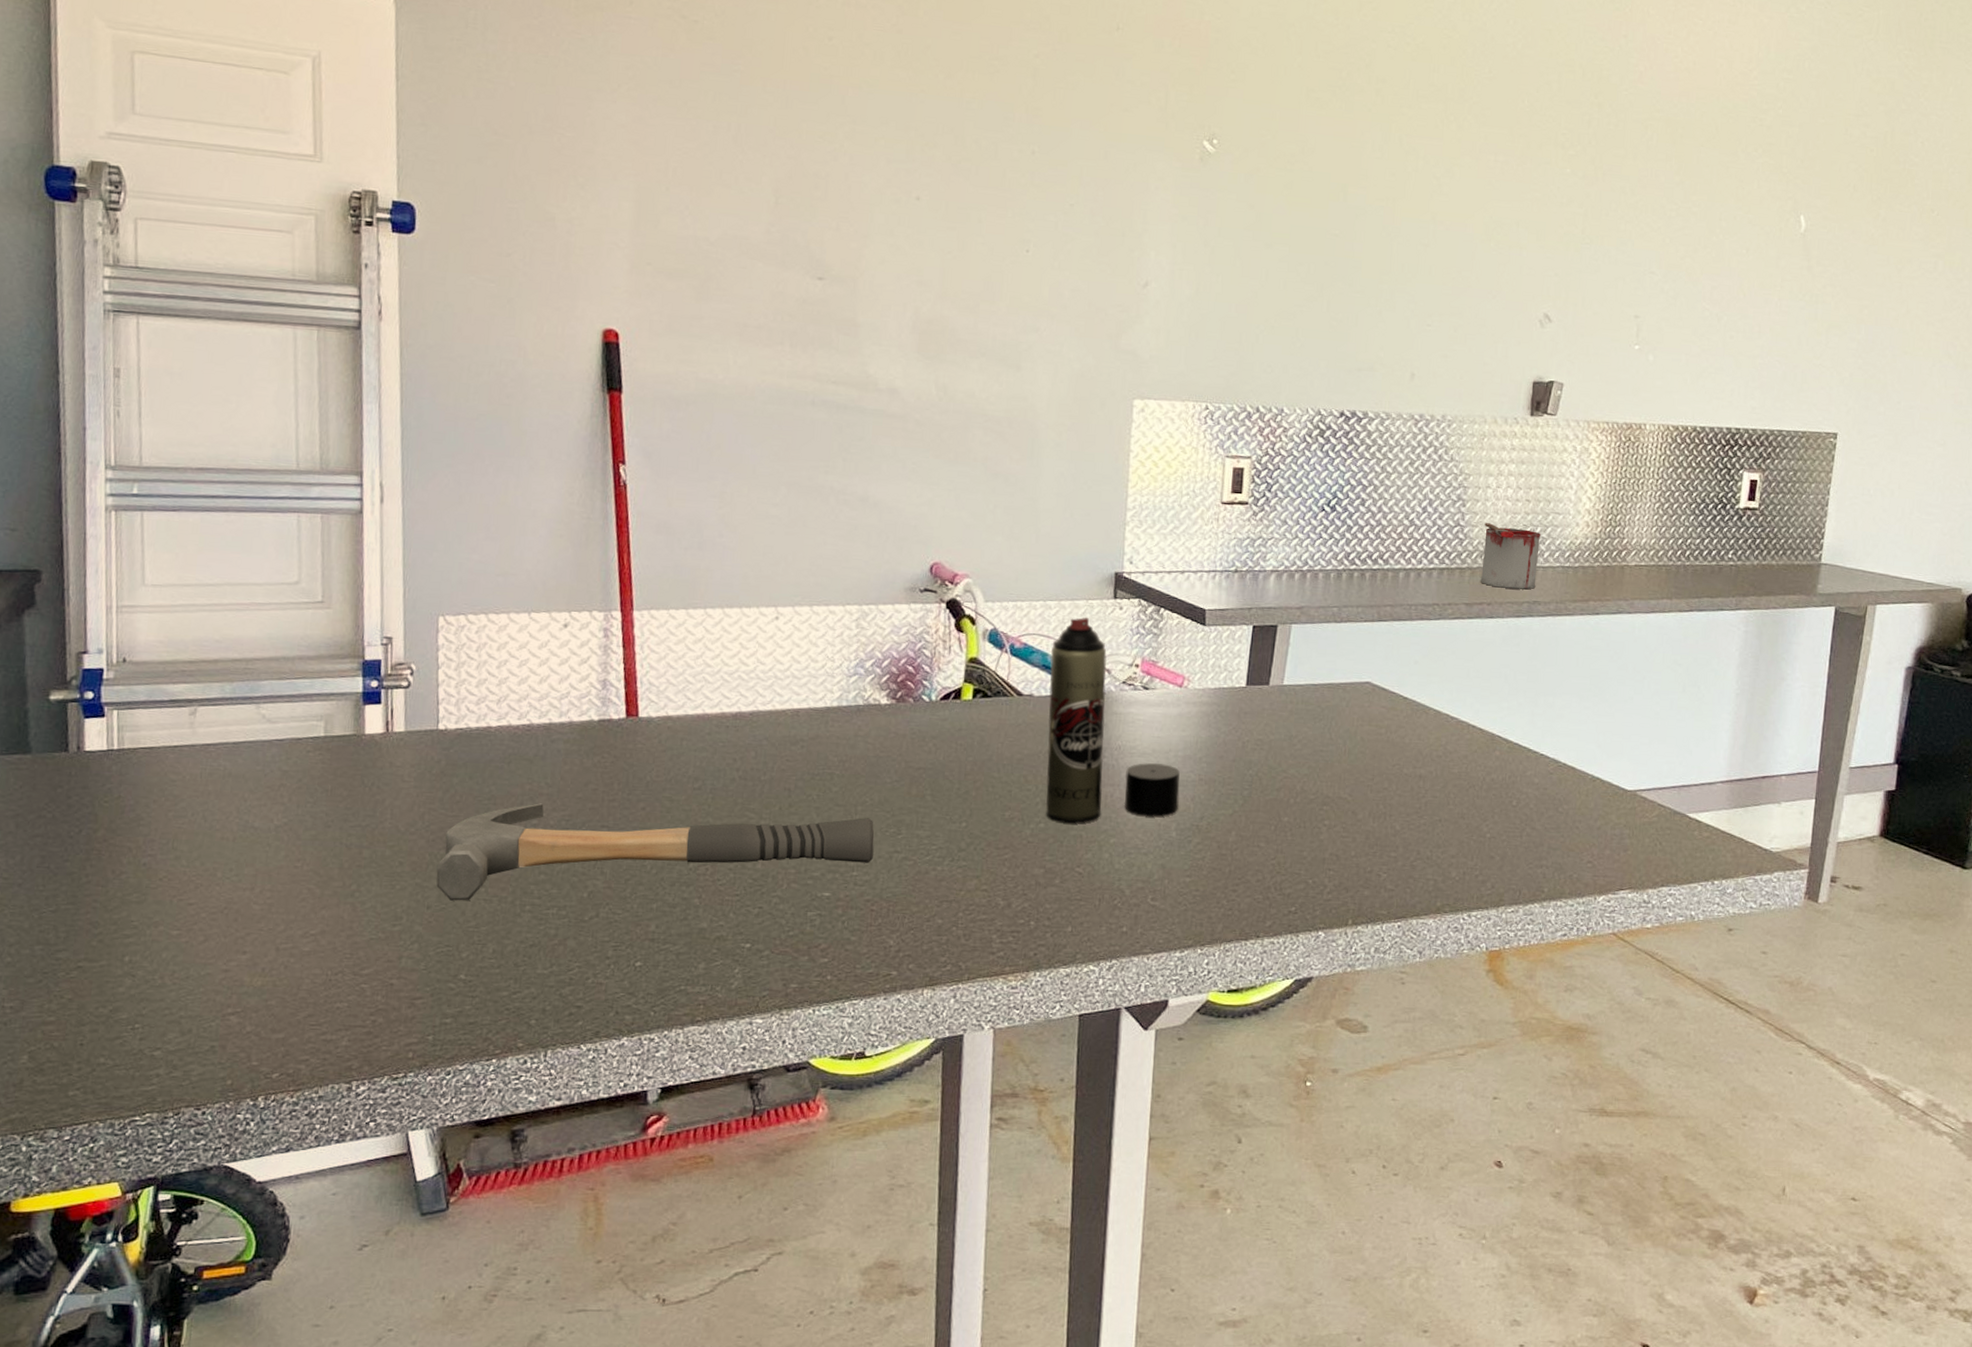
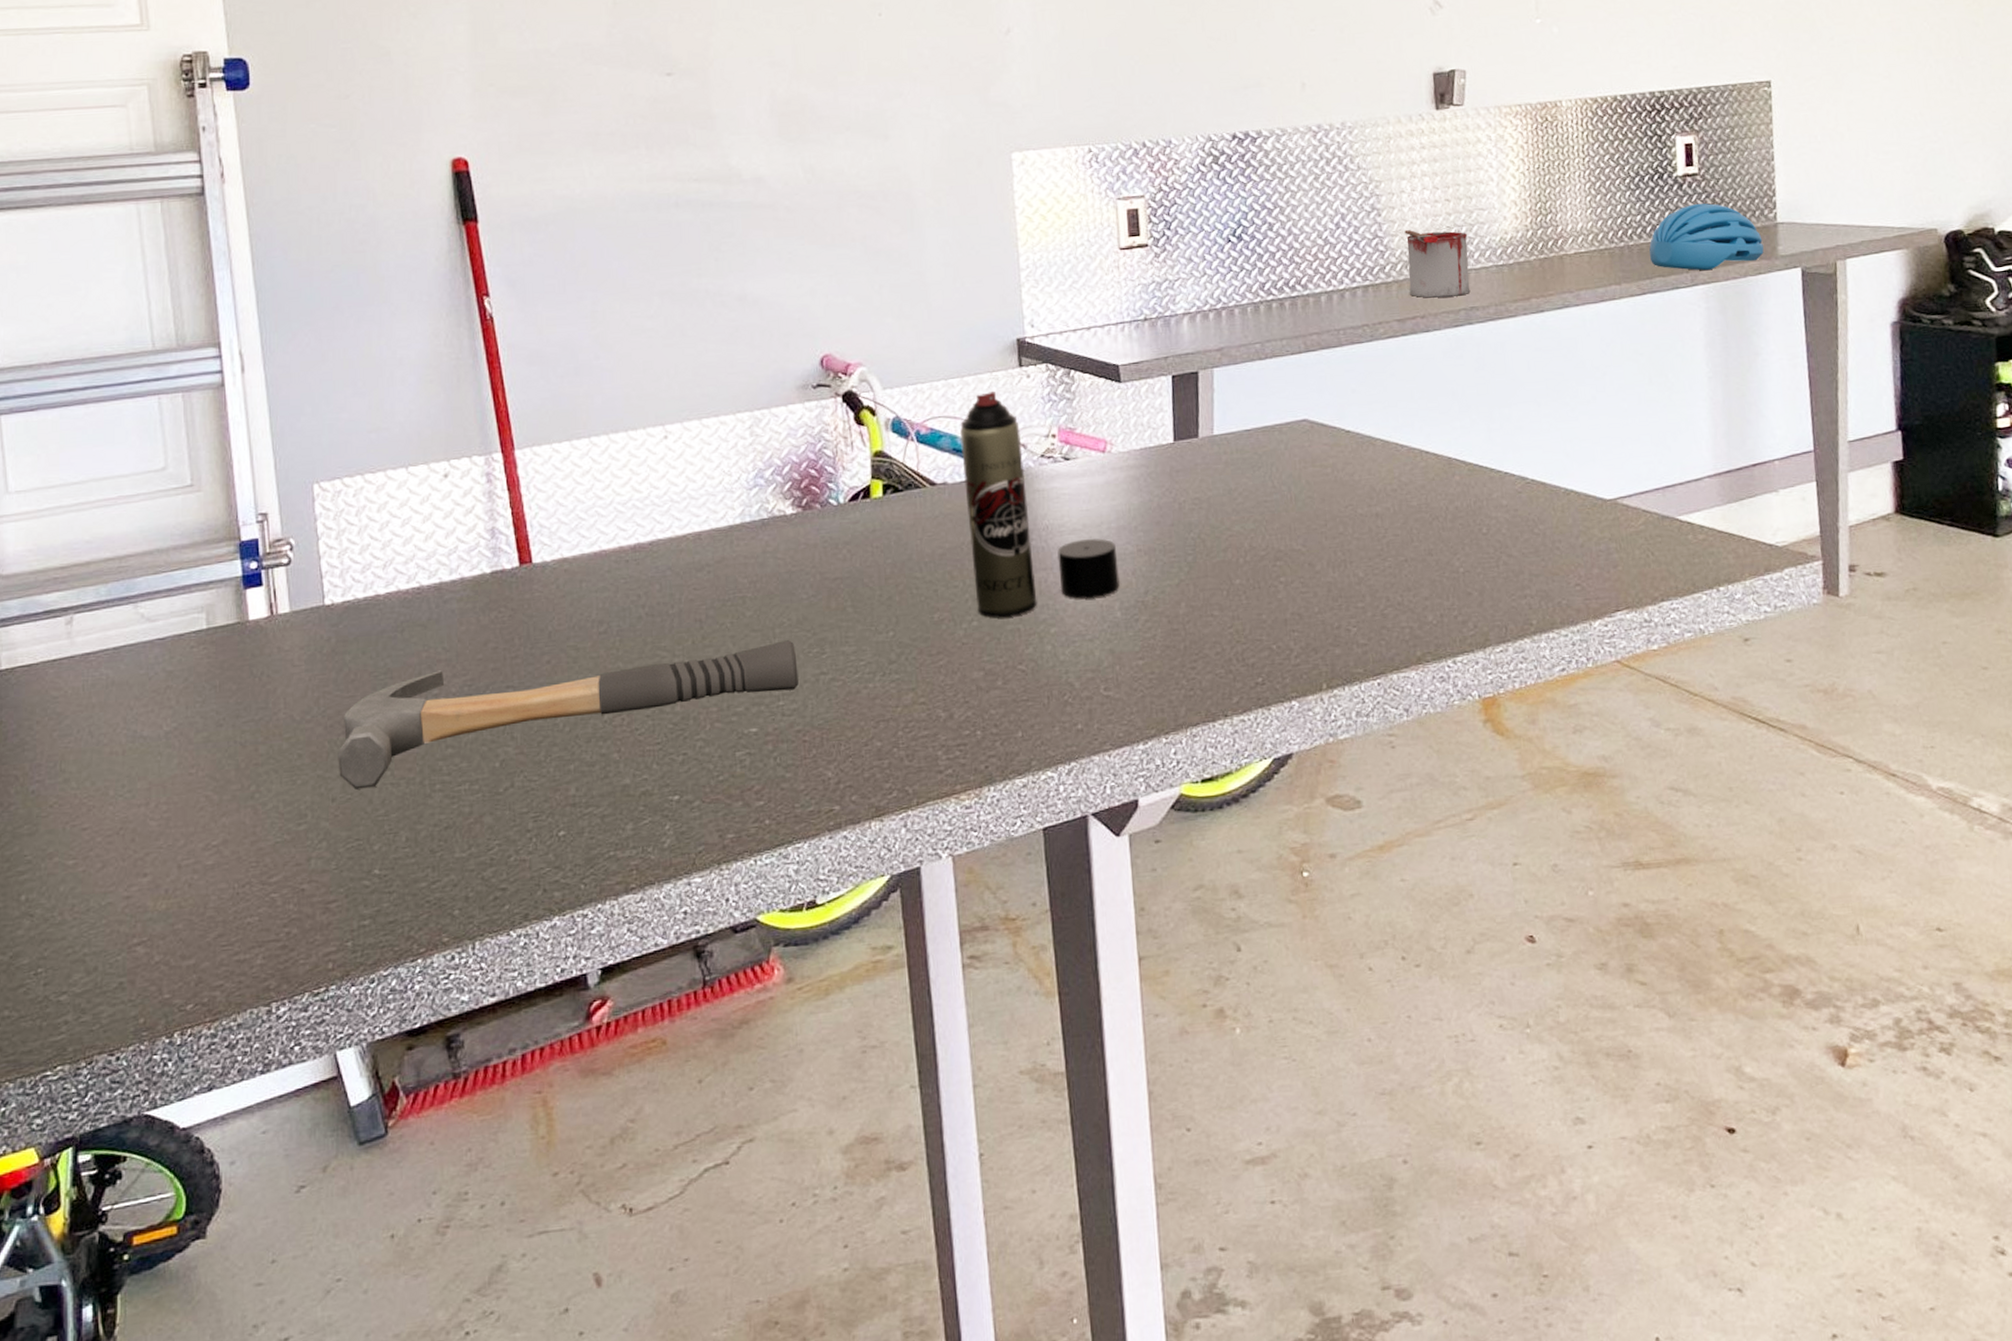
bicycle helmet: none [1702,535,1805,598] -> present [1649,203,1764,271]

